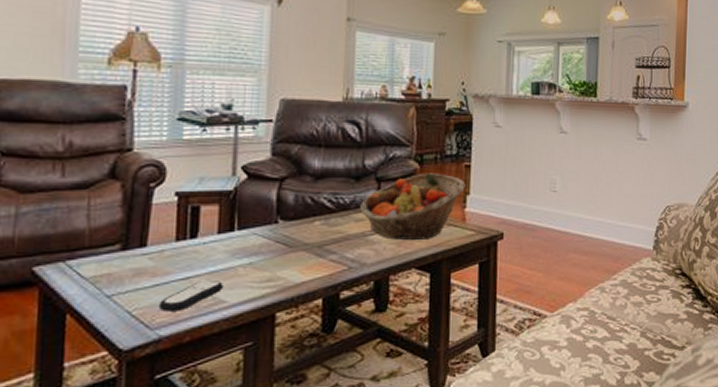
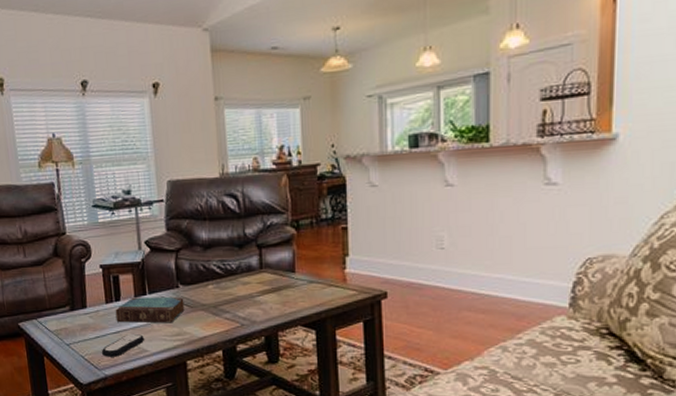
book: none [187,233,283,267] -> present [115,296,185,323]
fruit basket: present [360,173,465,240] -> none [245,237,344,300]

